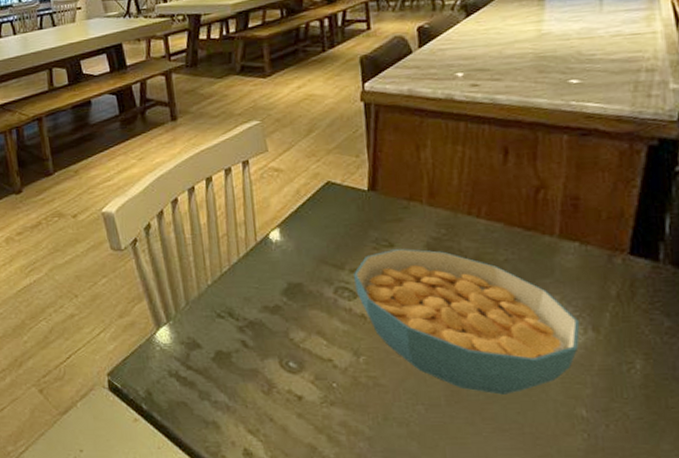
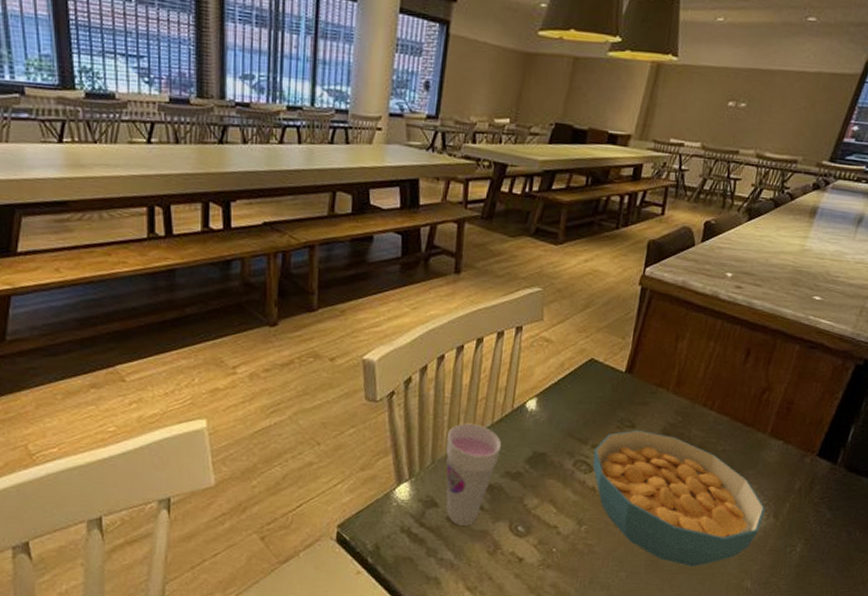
cup: none [196,261,254,365] -> present [446,423,502,526]

